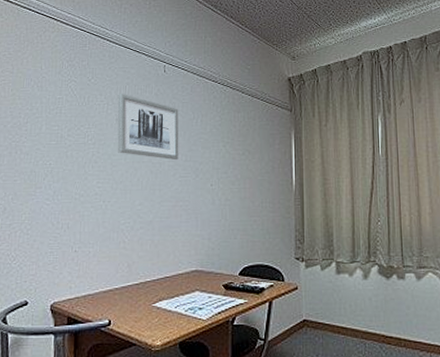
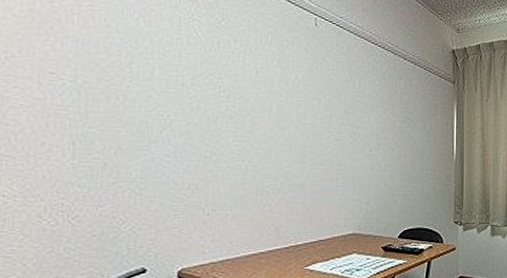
wall art: present [117,93,179,160] -> none [257,42,334,122]

